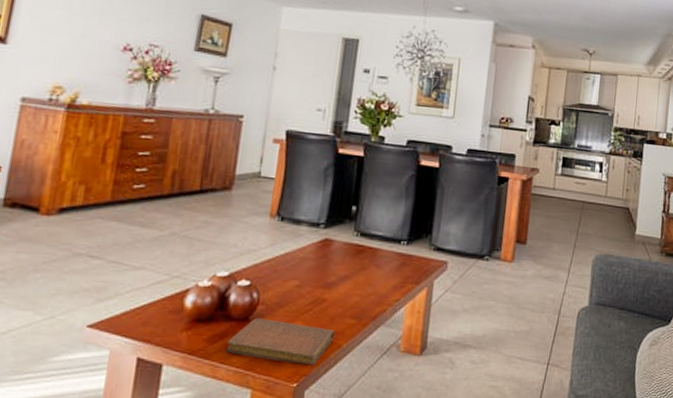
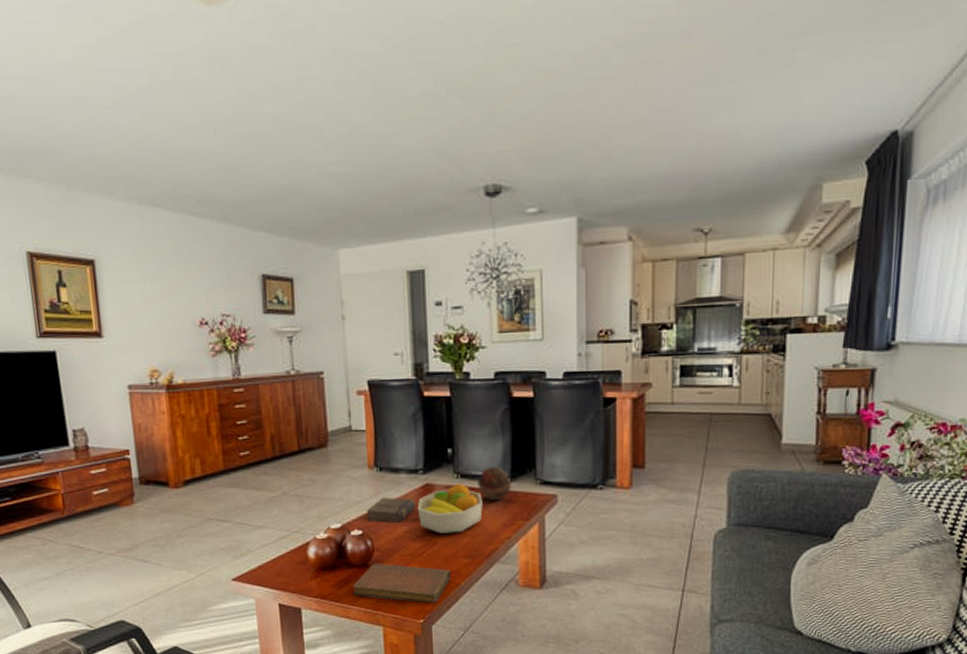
book: none [257,247,312,276] -> present [366,497,416,523]
fruit bowl: none [311,241,378,292] -> present [417,483,483,534]
decorative ball: none [375,228,408,263] -> present [477,466,512,502]

